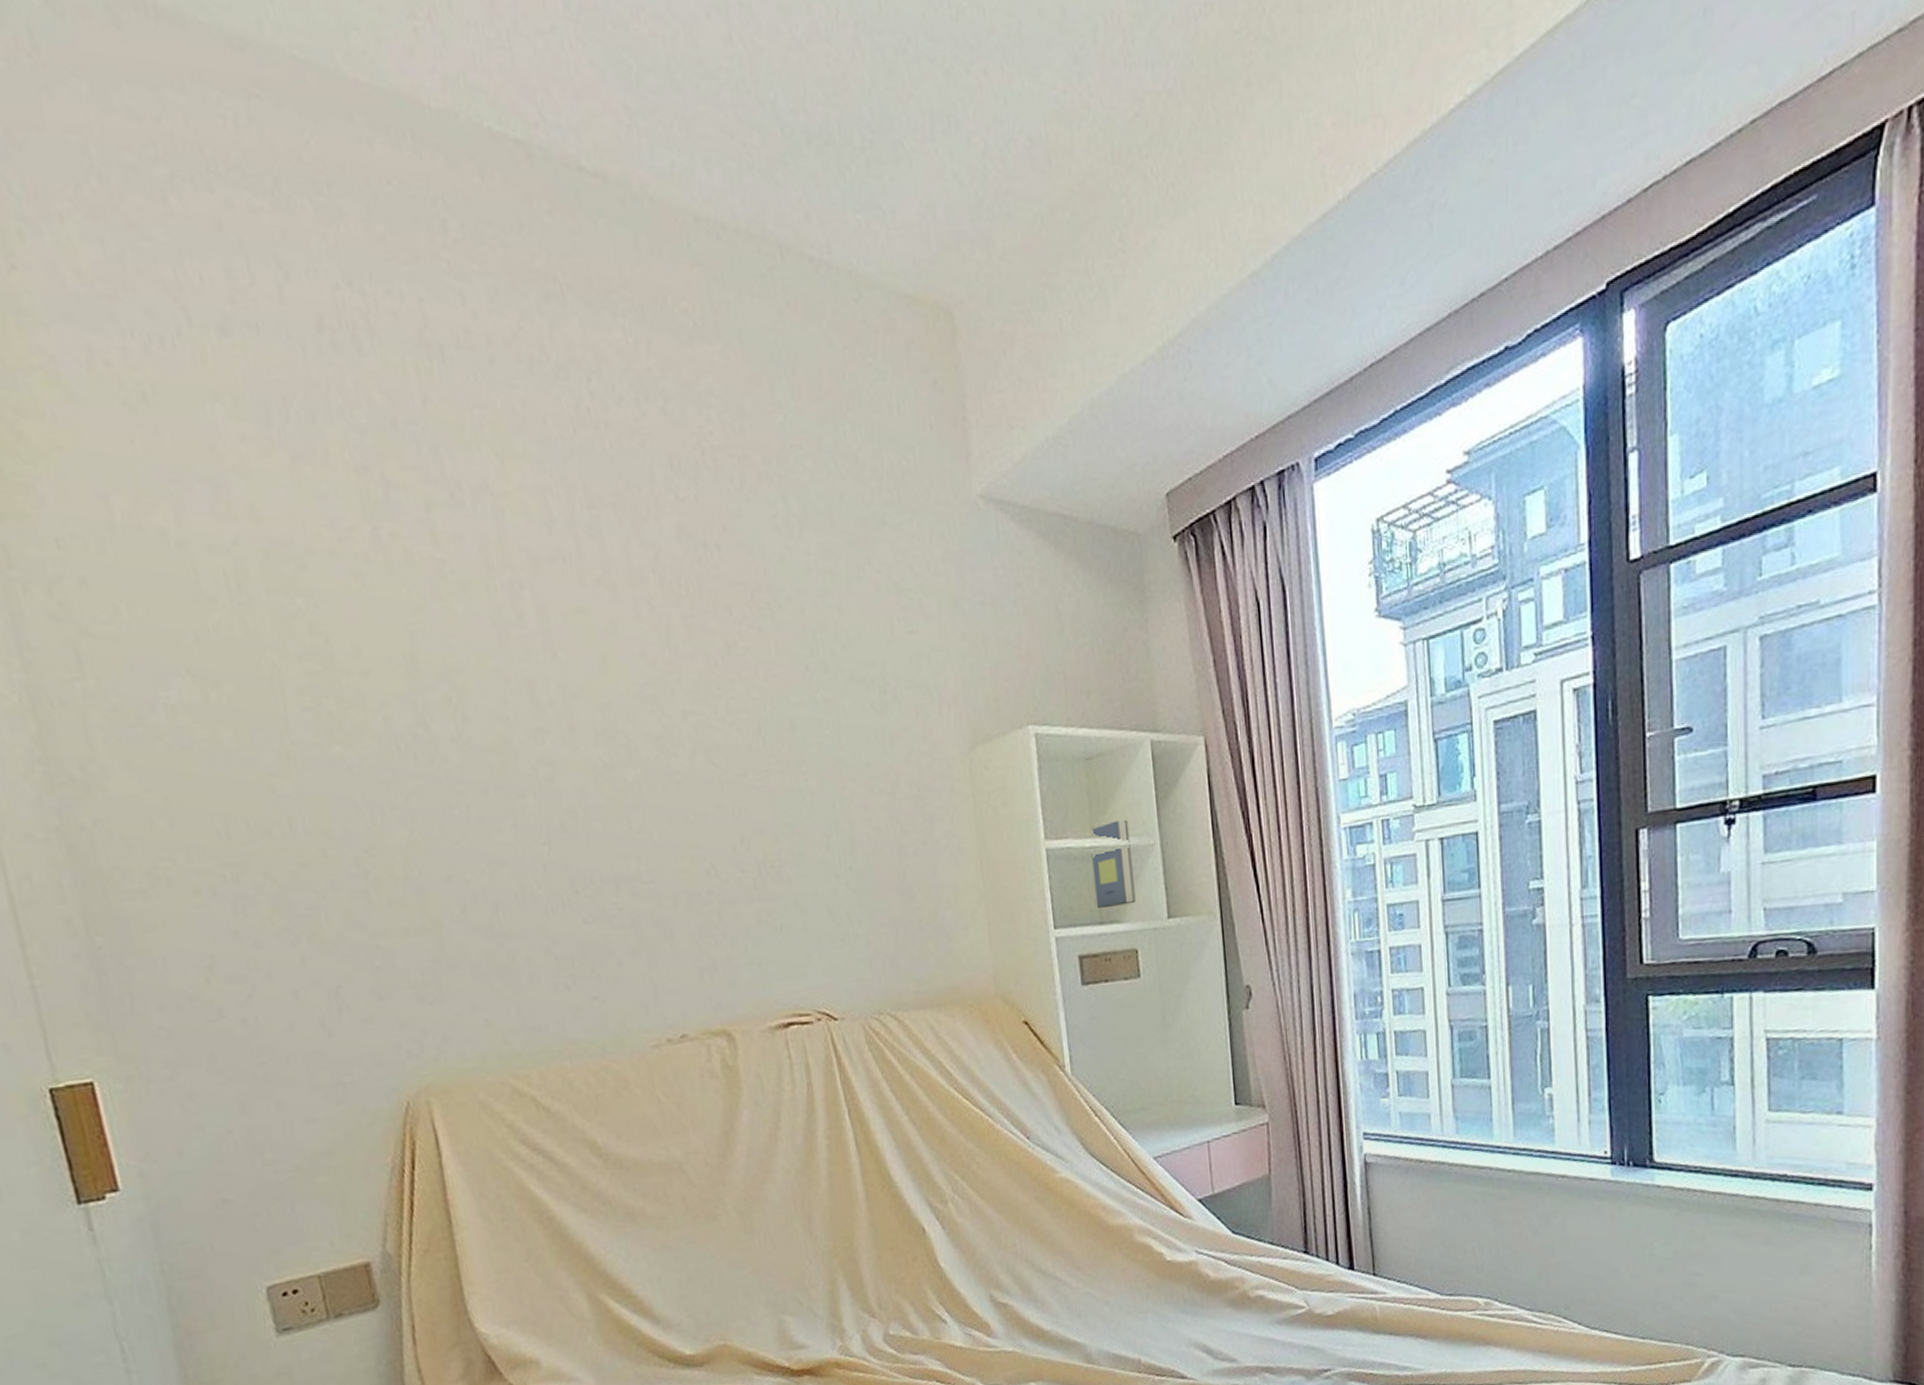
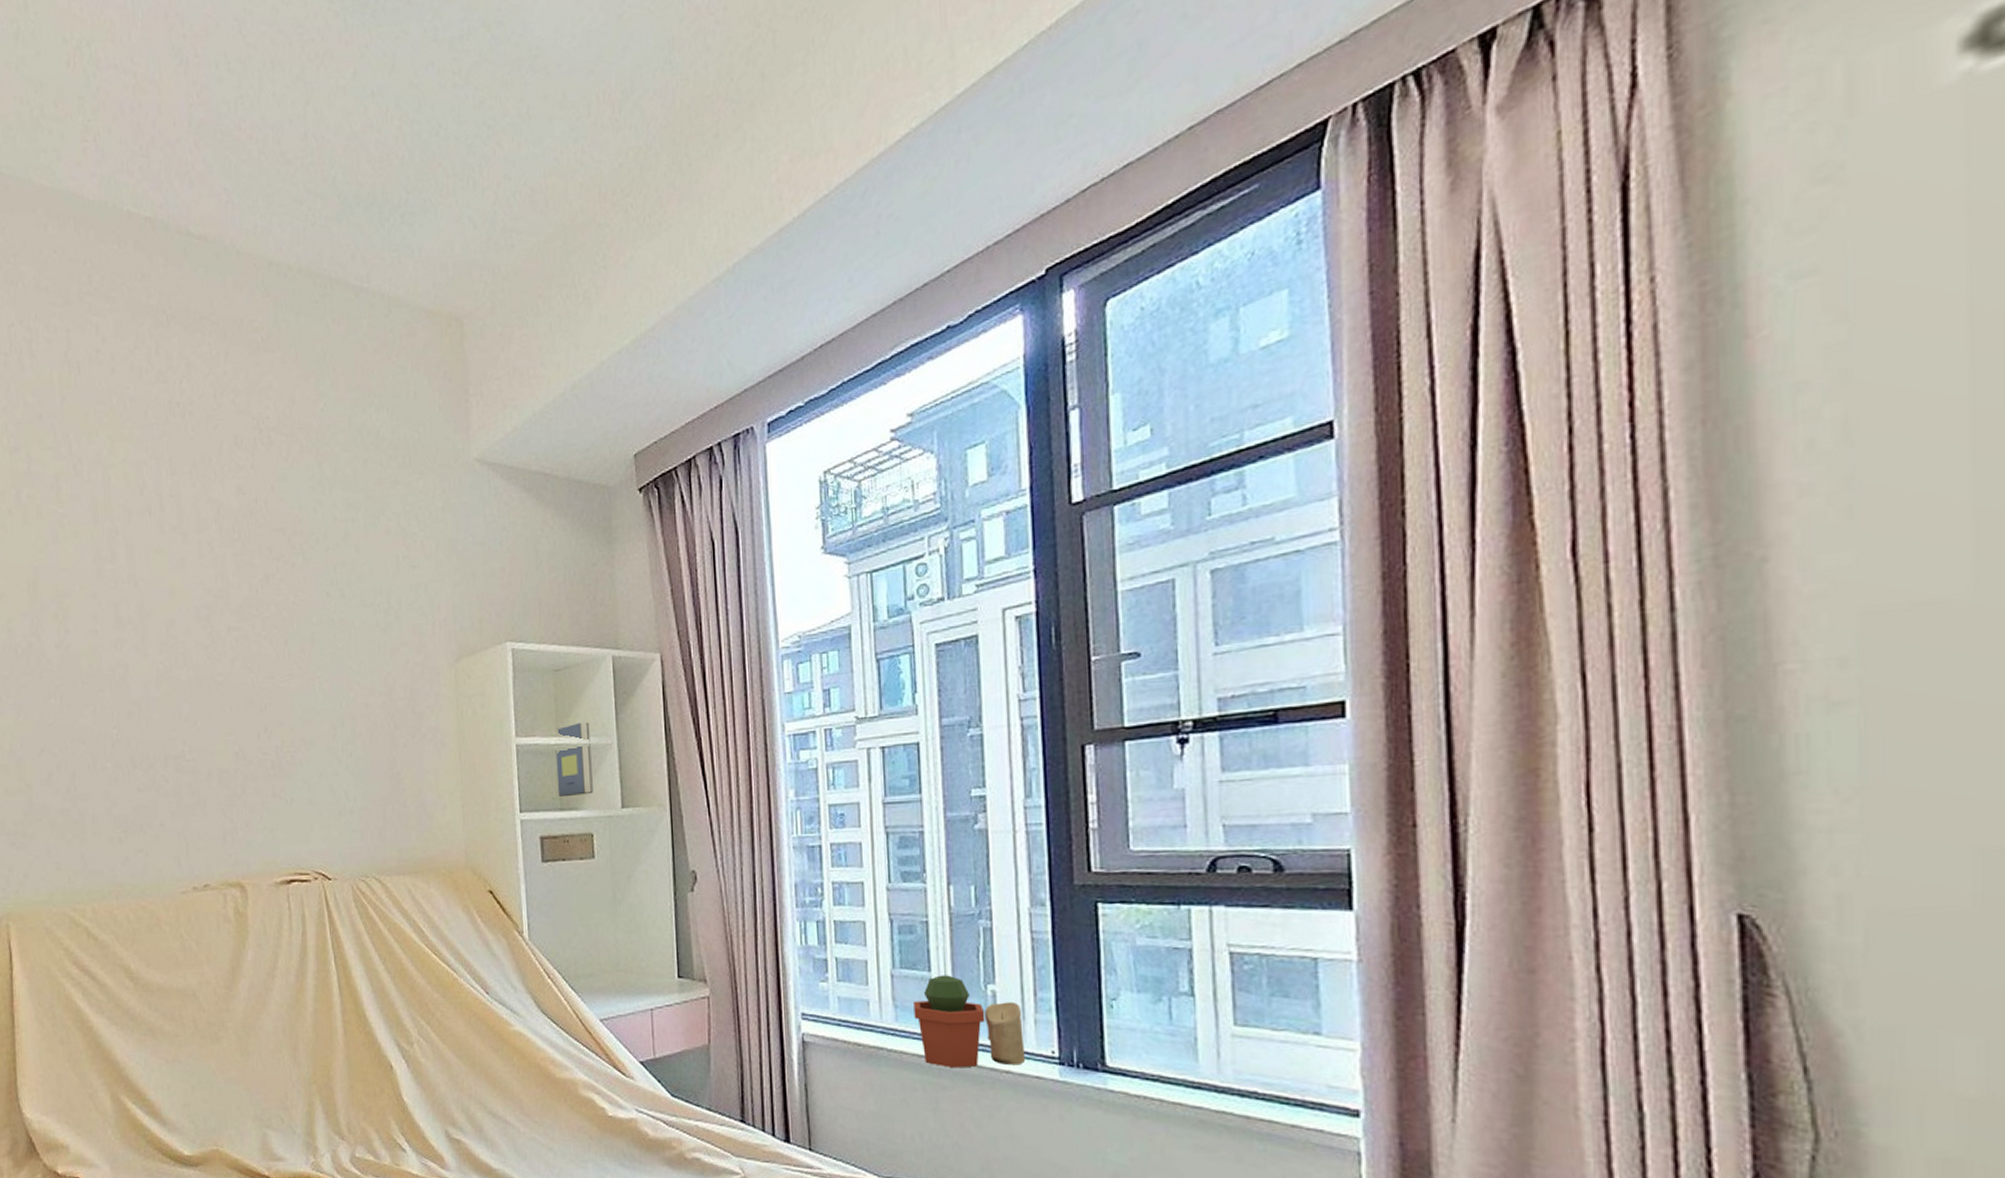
succulent plant: none [1474,1081,1543,1178] -> present [913,975,985,1069]
candle: none [1542,1104,1580,1170] -> present [985,1002,1026,1066]

